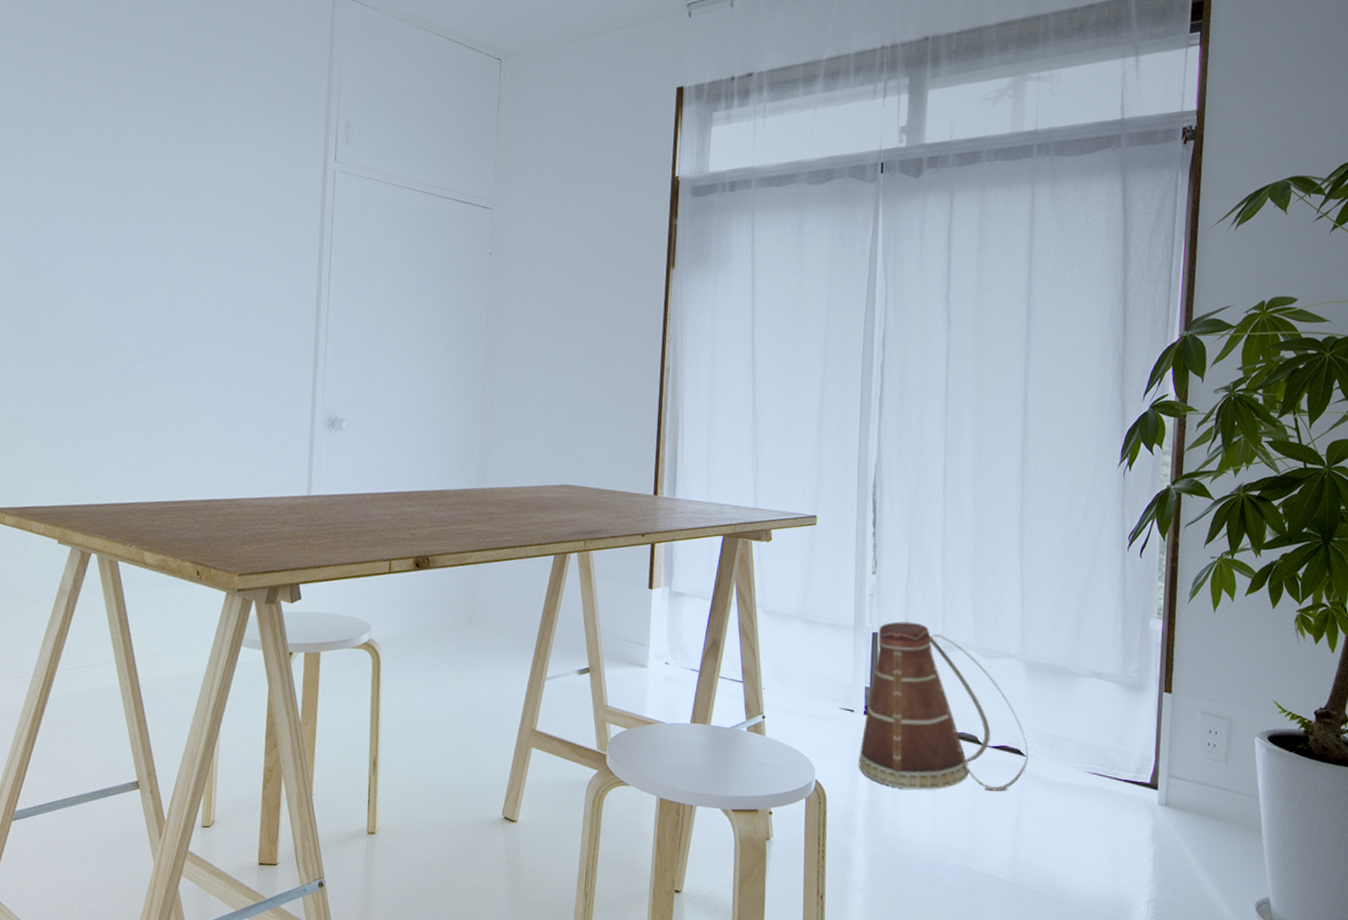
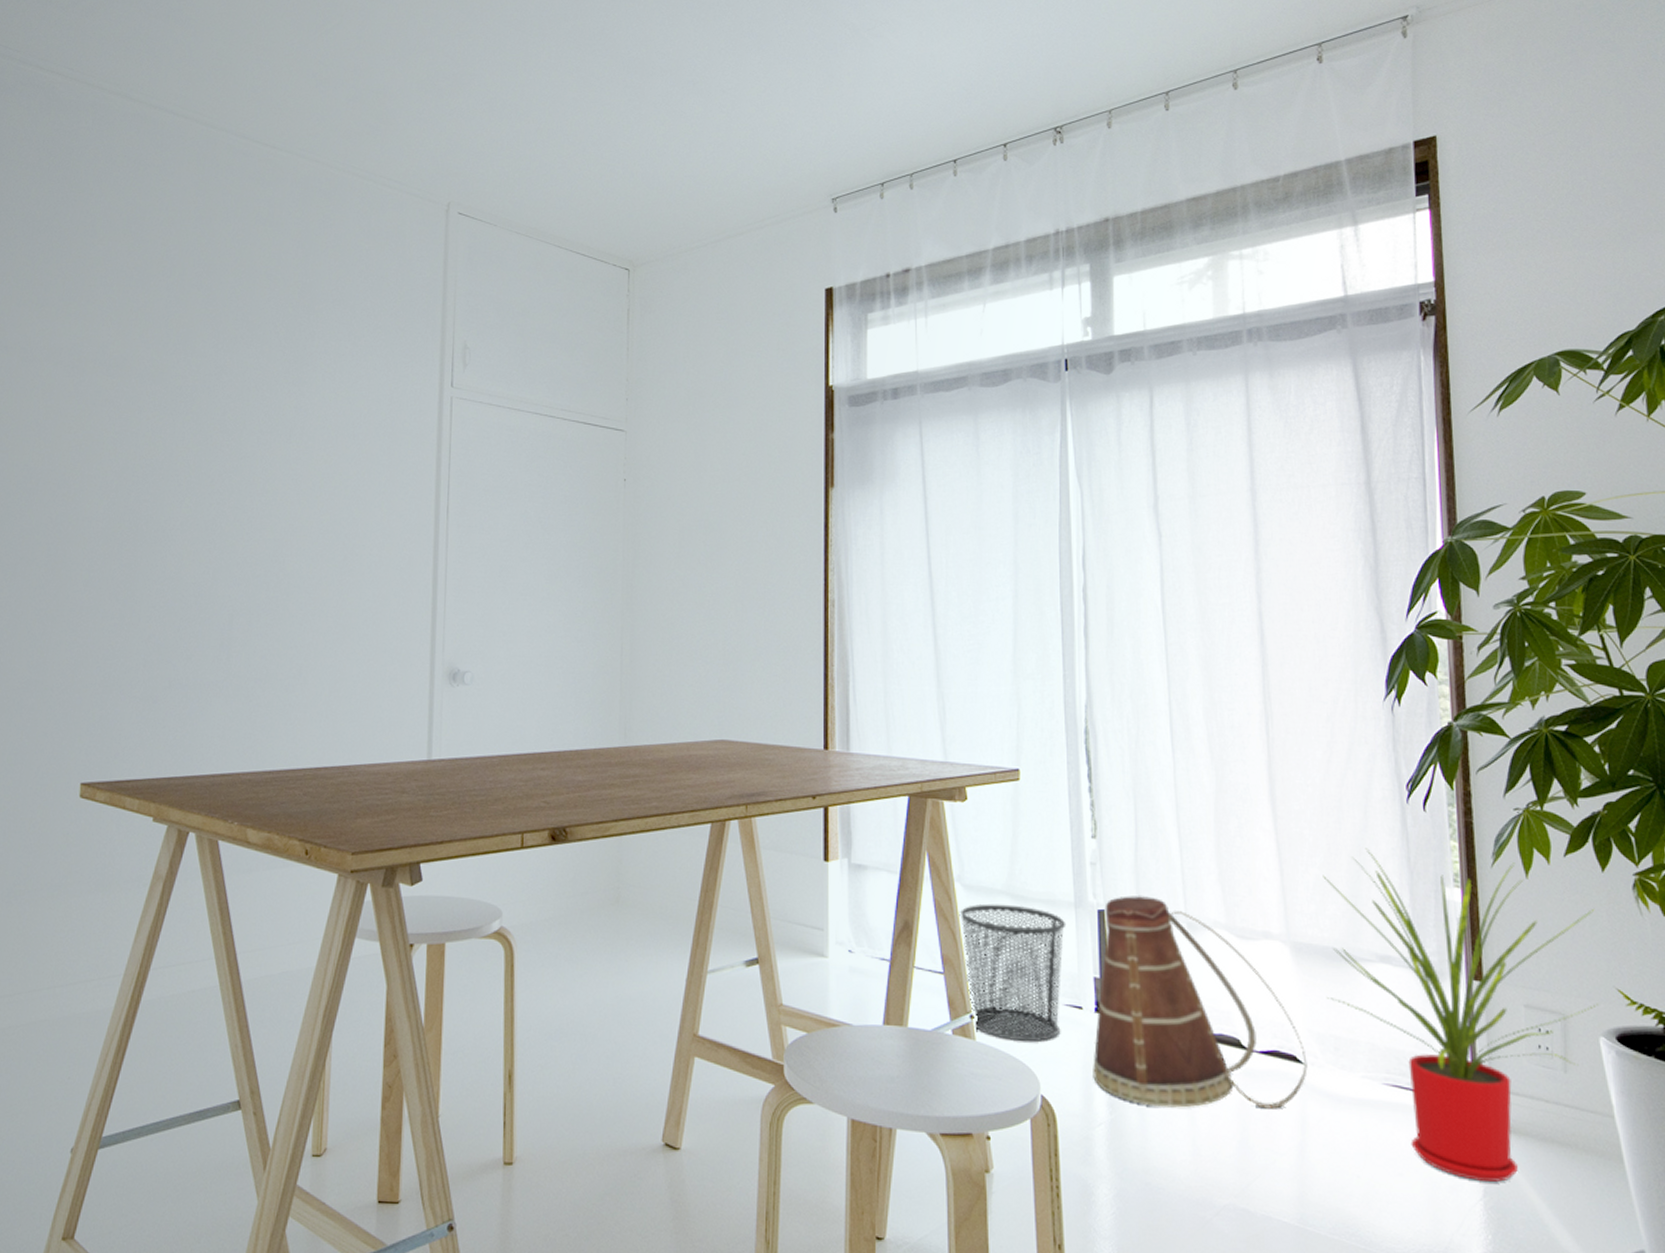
waste bin: none [759,626,846,737] -> present [959,903,1067,1041]
house plant: none [1048,586,1264,847] -> present [1323,848,1598,1182]

